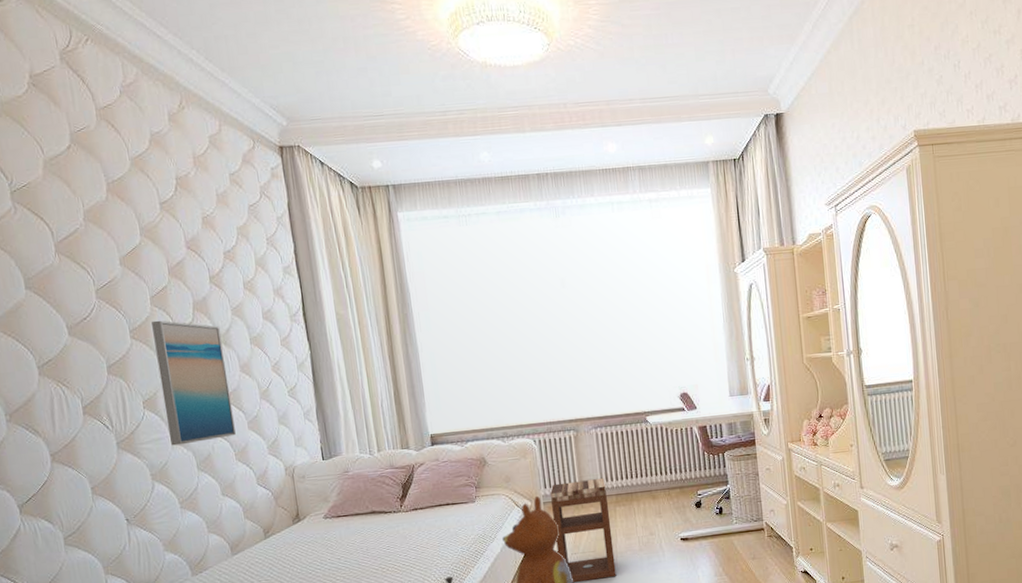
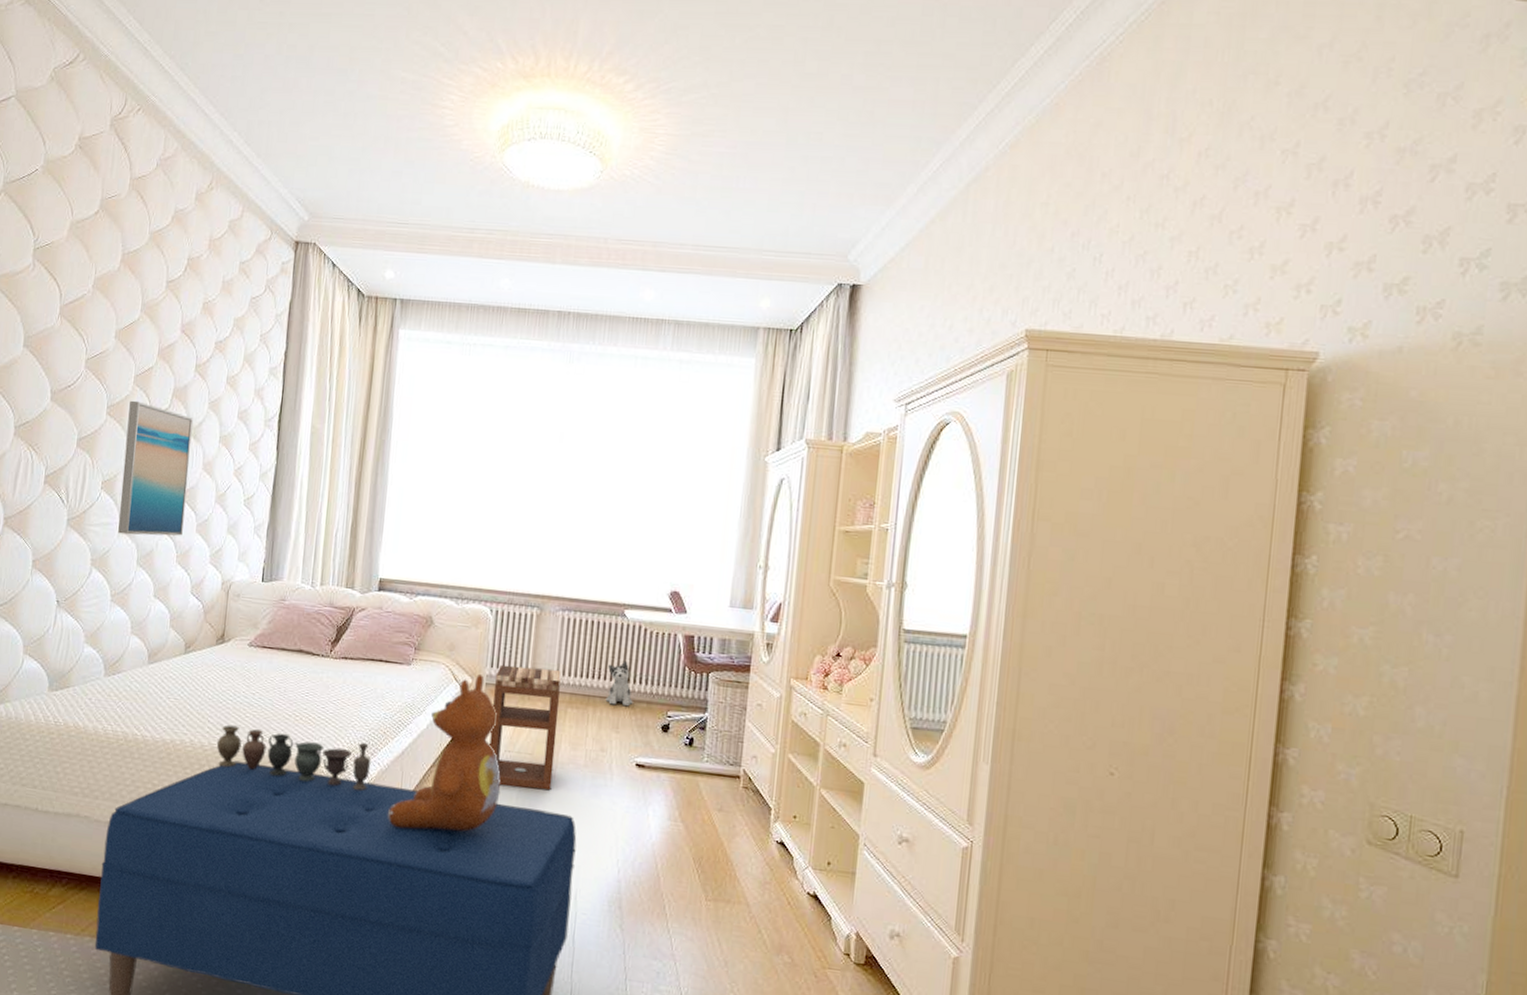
plush toy: none [642,458,668,496] -> present [605,661,633,707]

